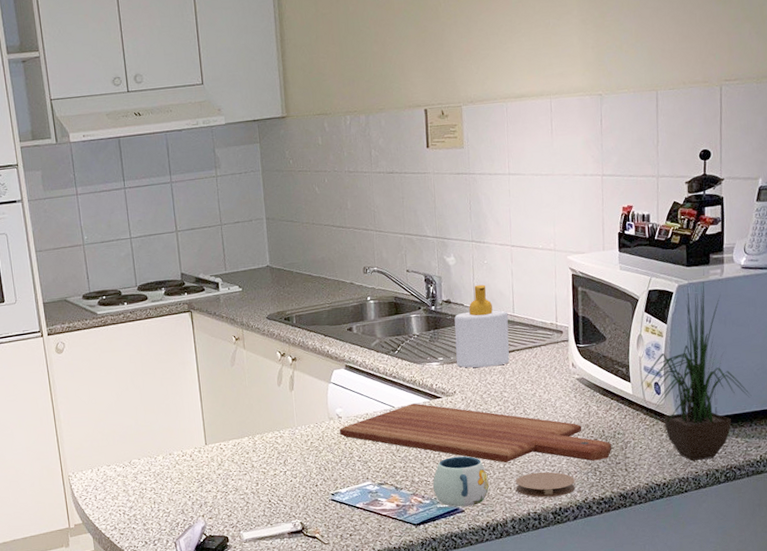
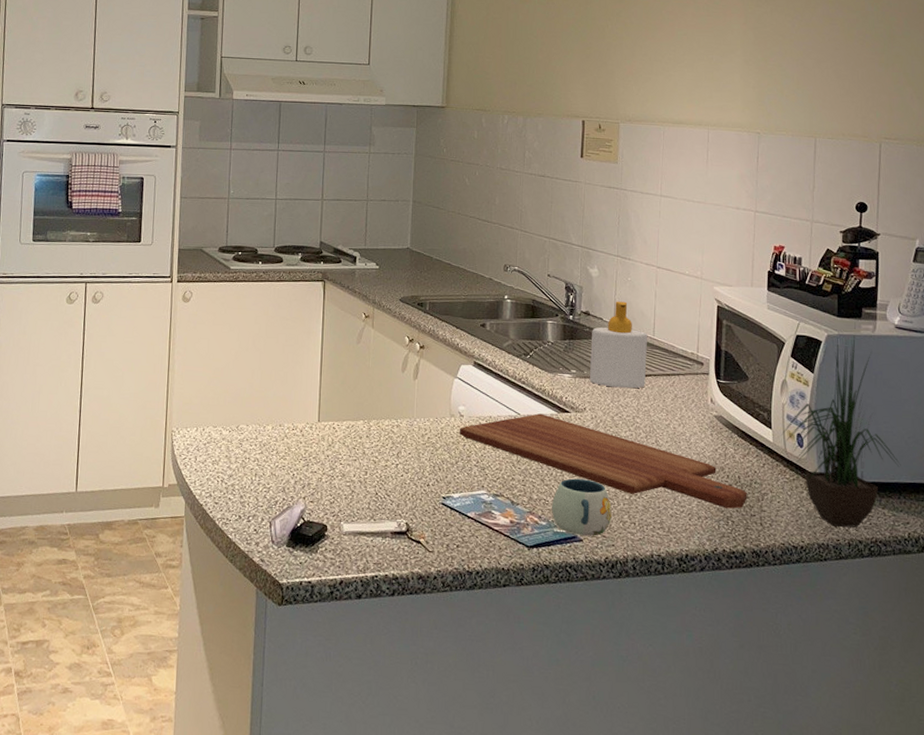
coaster: present [515,472,576,498] -> none [640,510,706,541]

